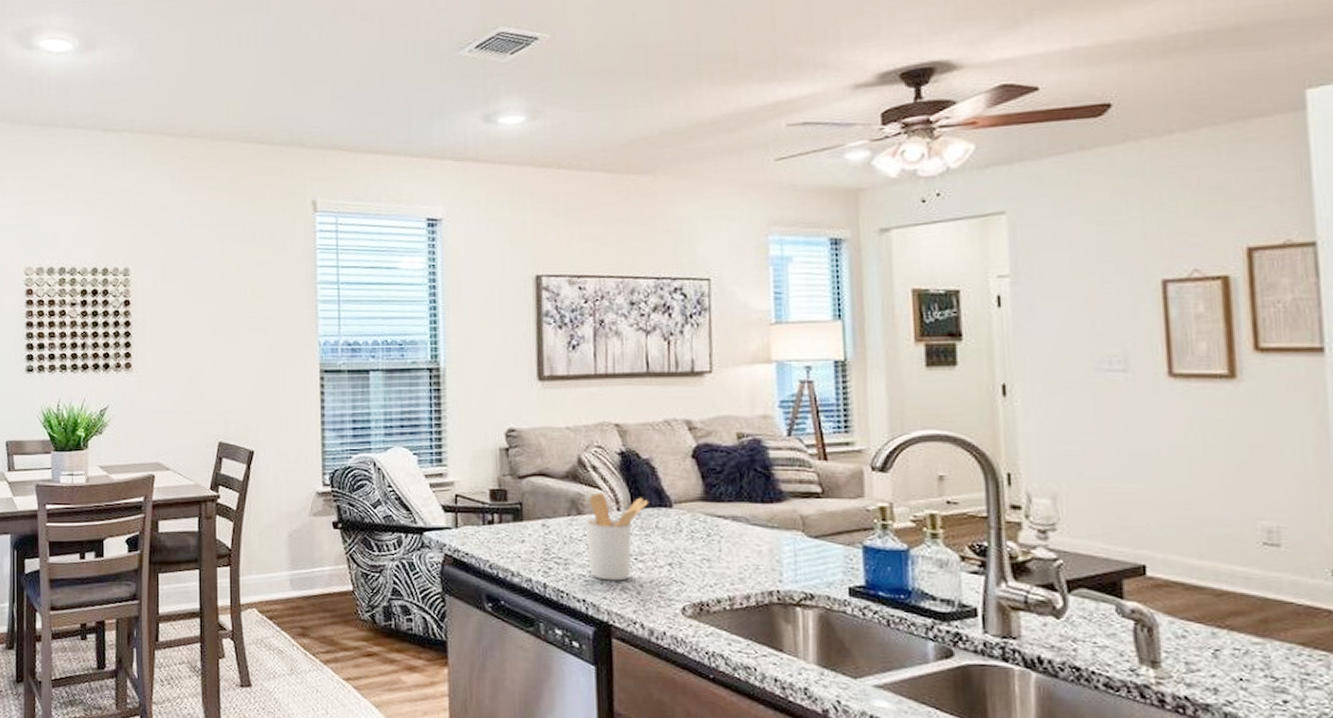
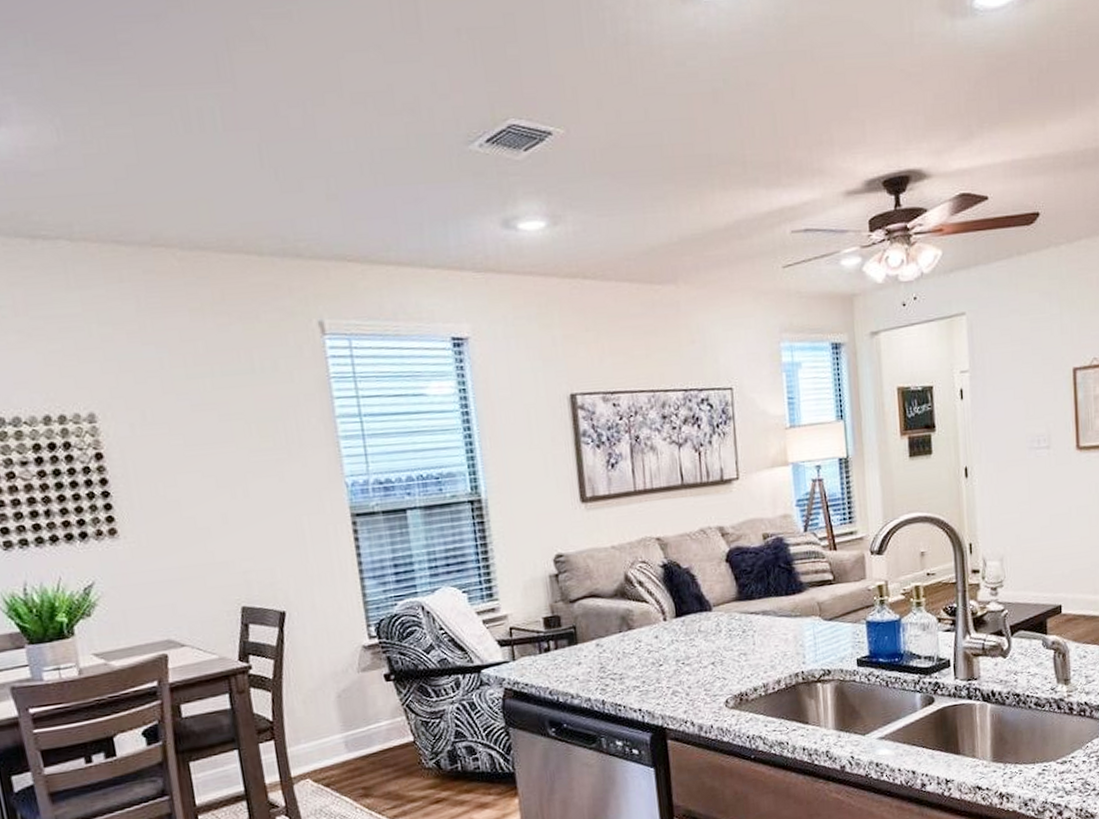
utensil holder: present [585,492,649,581] -> none [635,605,692,688]

